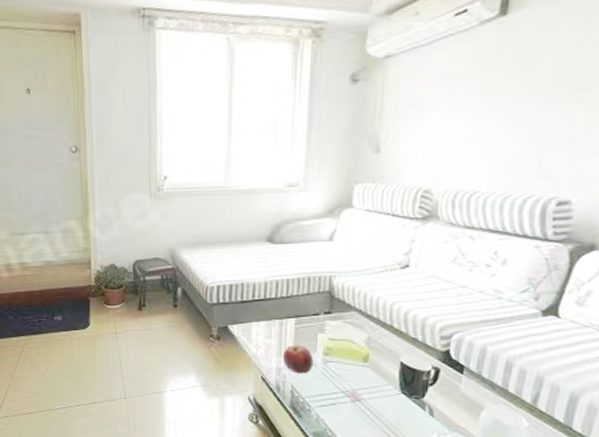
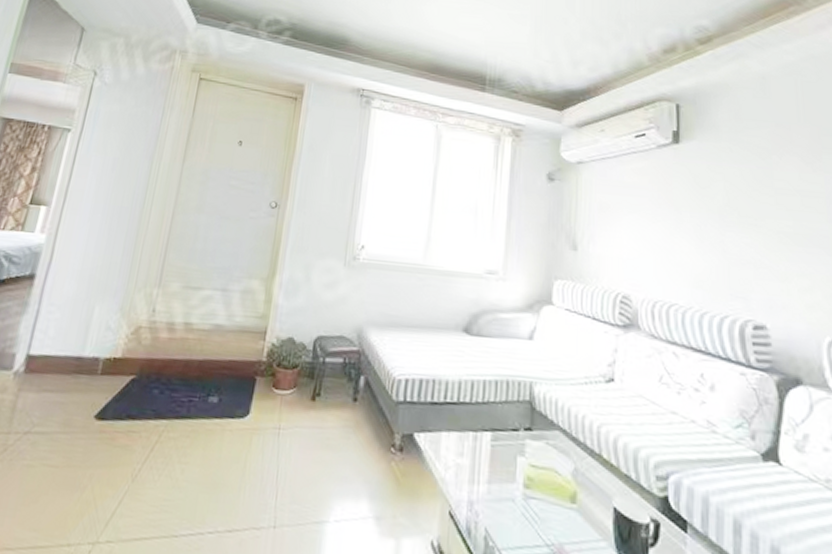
fruit: present [283,345,314,374] -> none [476,469,513,513]

